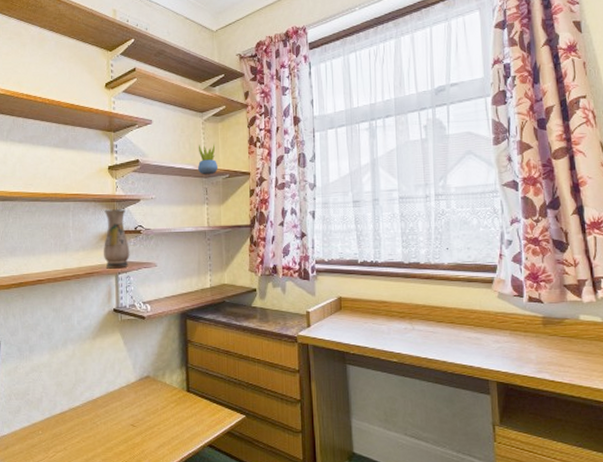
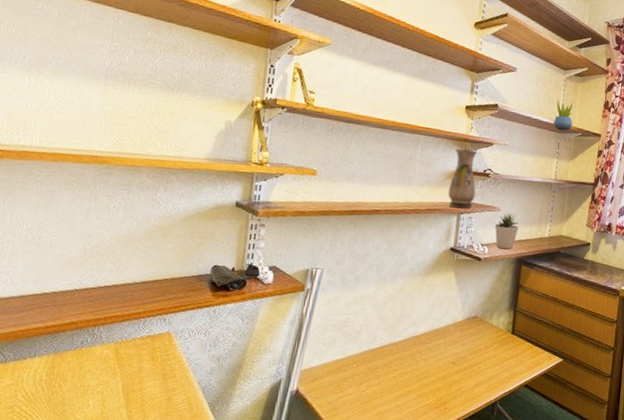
potted plant: none [153,267,178,305] -> present [494,212,519,250]

